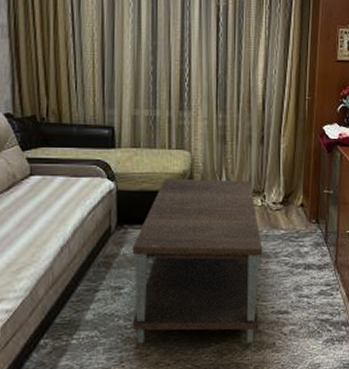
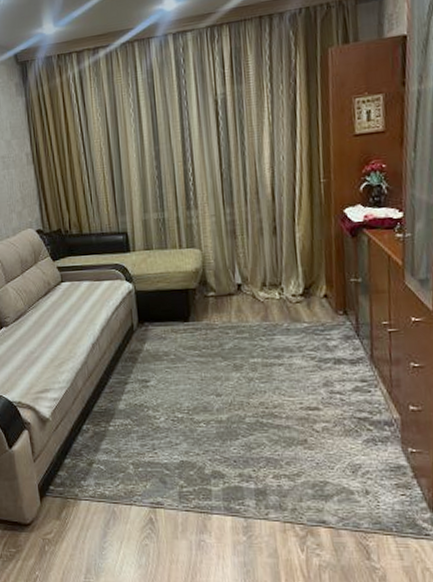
coffee table: present [132,178,263,344] -> none [154,274,288,438]

